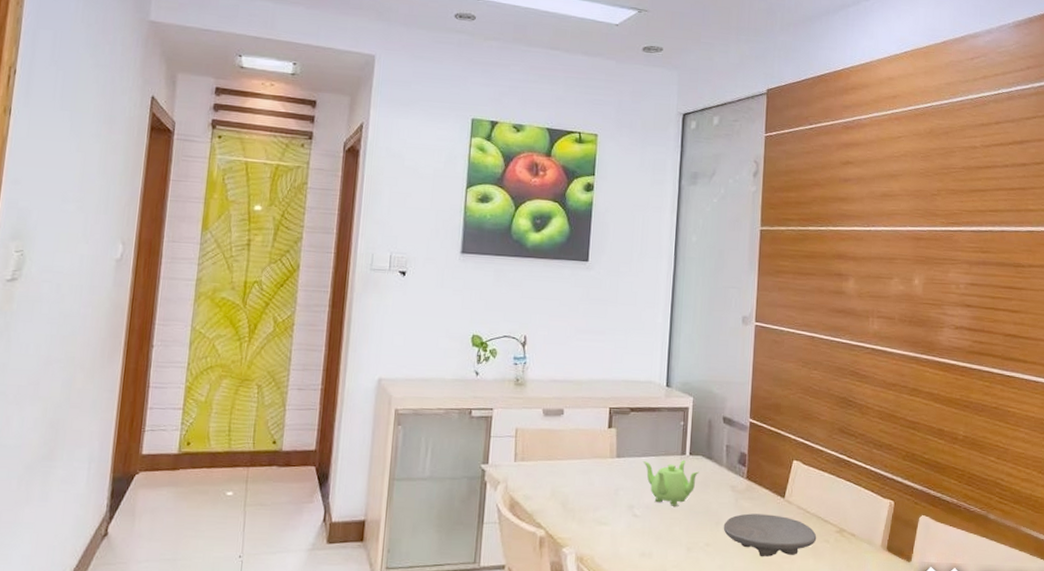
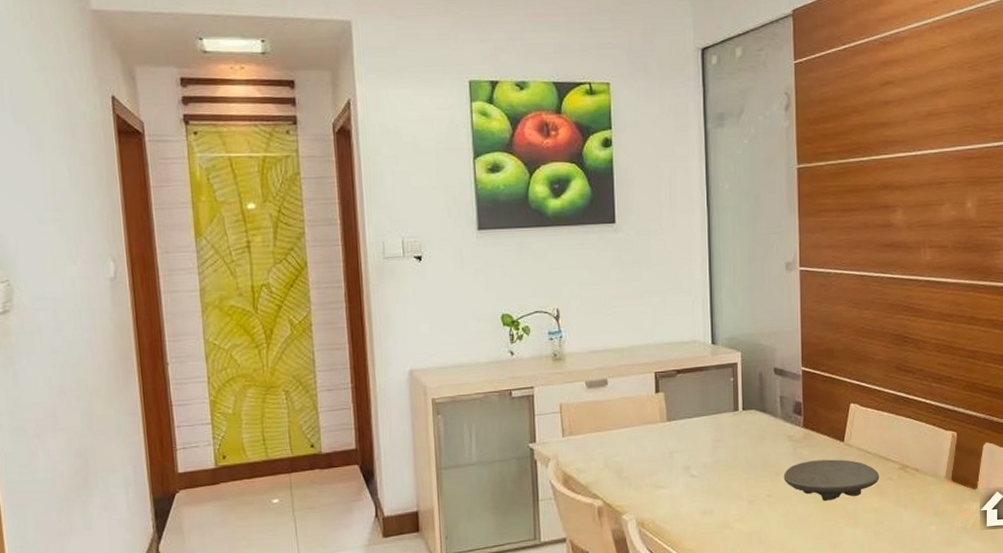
teapot: present [642,459,699,506] -> none [694,415,754,463]

